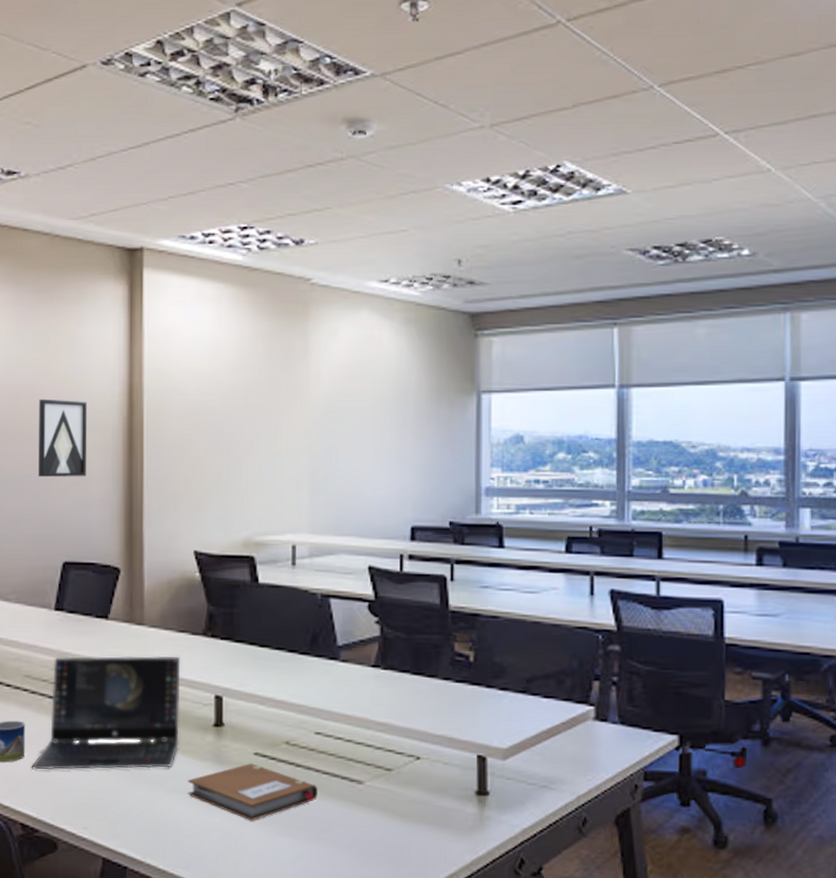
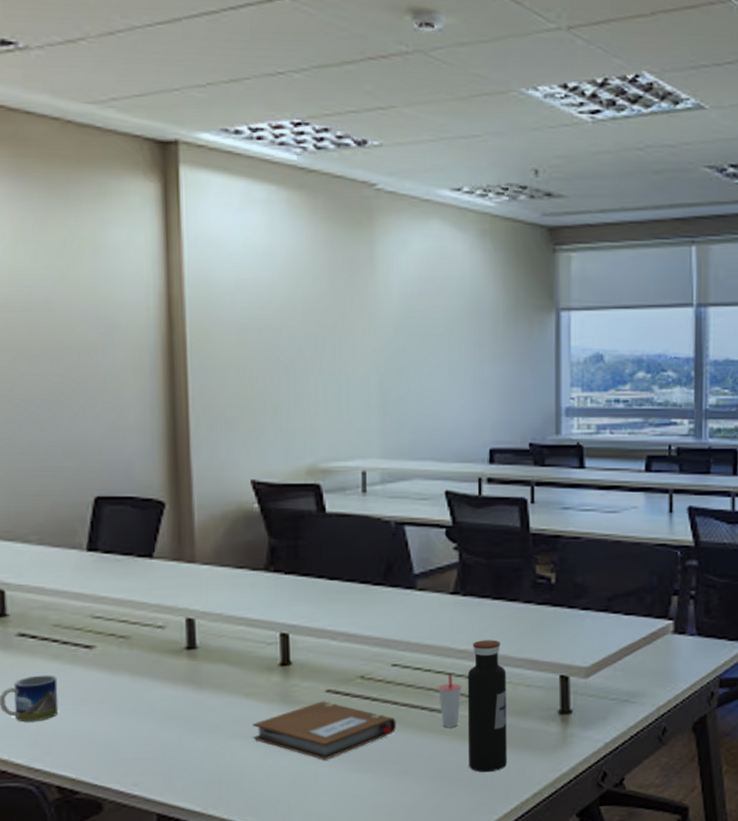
laptop computer: present [31,655,181,770] -> none [66,594,241,727]
wall art: present [39,399,88,477] -> none [56,312,119,401]
cup: none [358,745,381,799] -> present [438,673,462,727]
water bottle: none [385,714,424,848] -> present [467,640,507,772]

